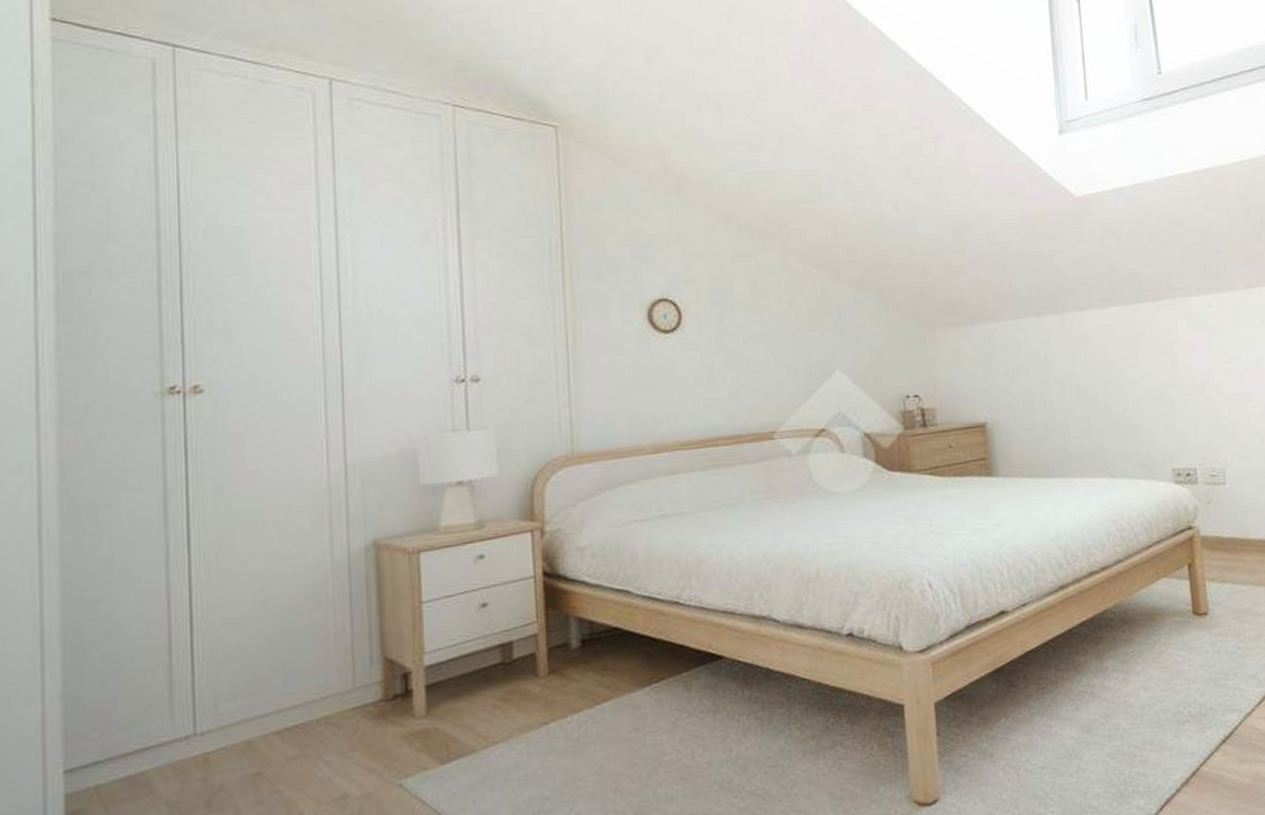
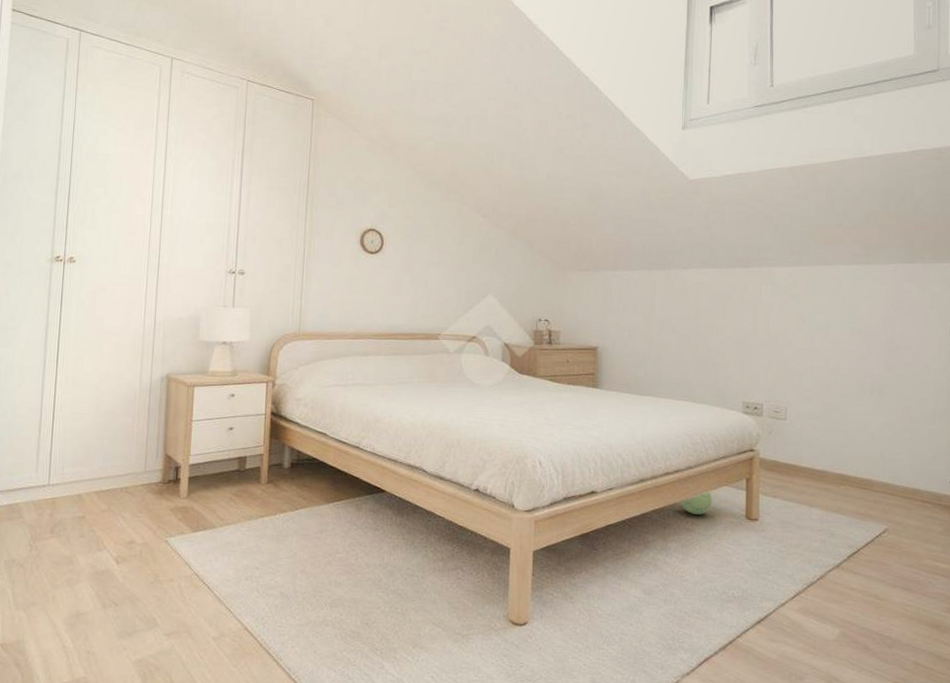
plush toy: none [1112,589,1151,620] -> present [680,492,713,515]

